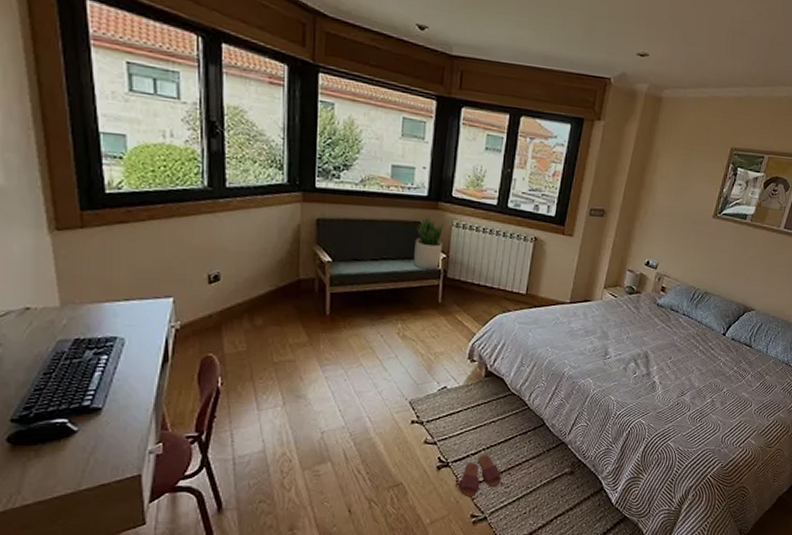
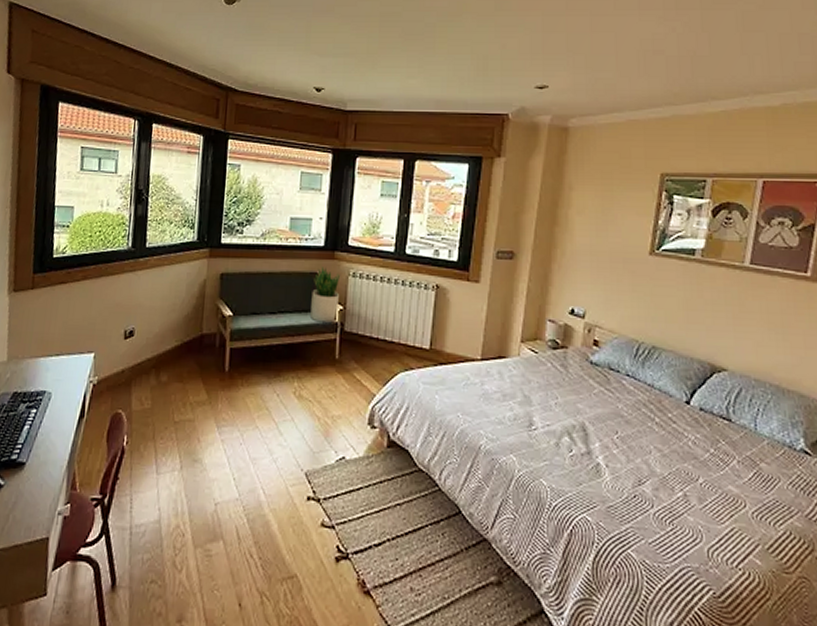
slippers: present [460,455,501,497] -> none [362,547,411,604]

